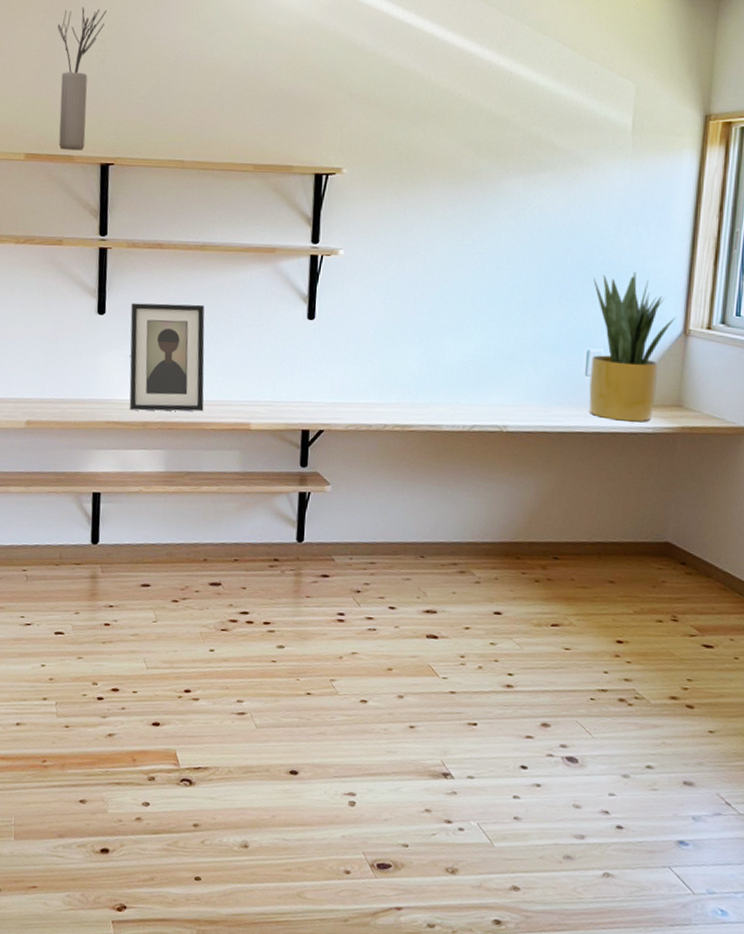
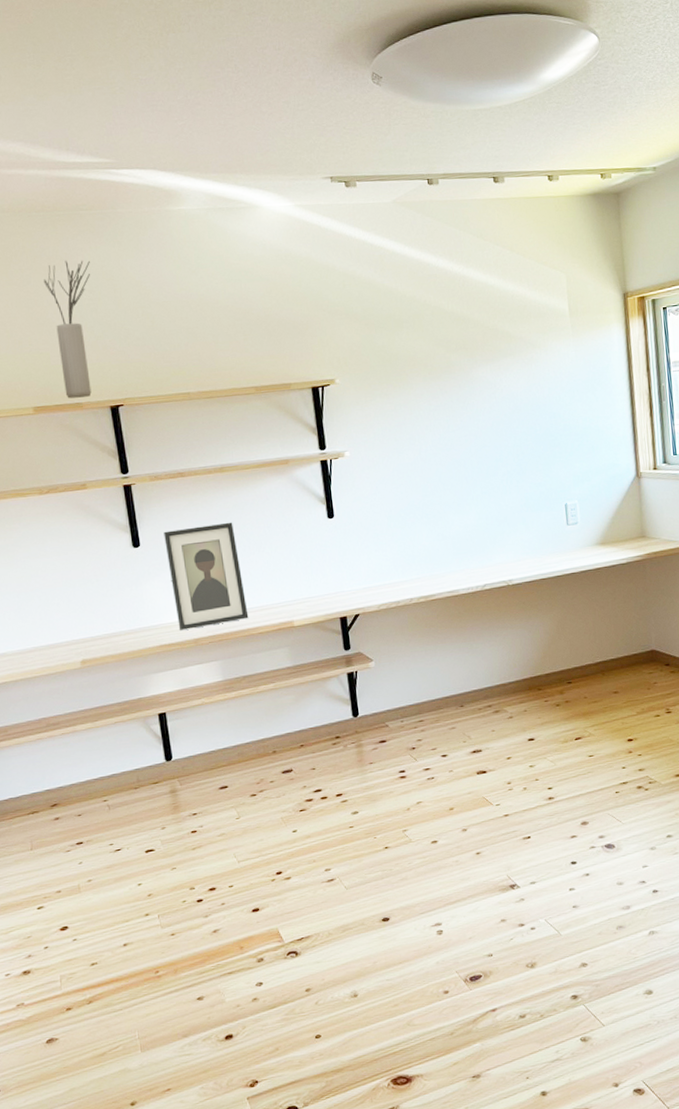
planter: present [588,272,675,422] -> none [560,432,628,559]

